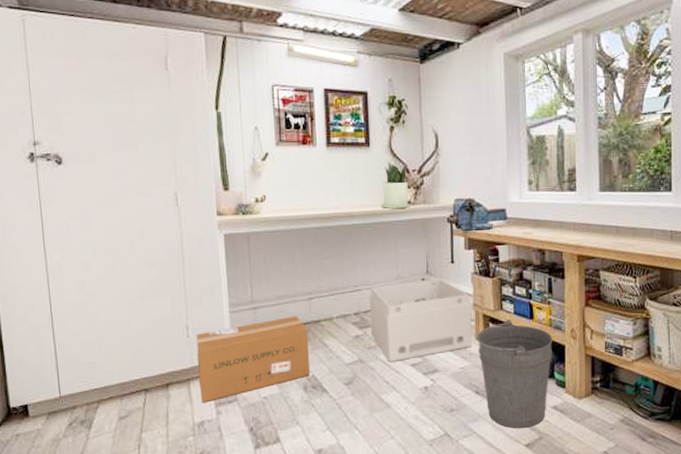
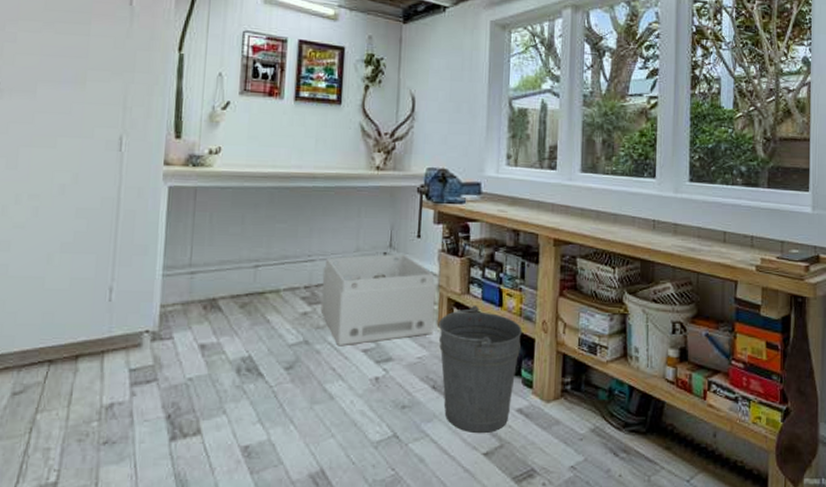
box: present [196,315,310,403] -> none [114,284,250,381]
planter: present [380,163,410,209] -> none [346,123,380,174]

